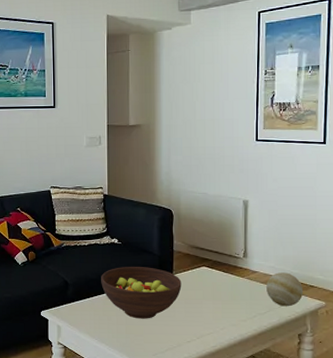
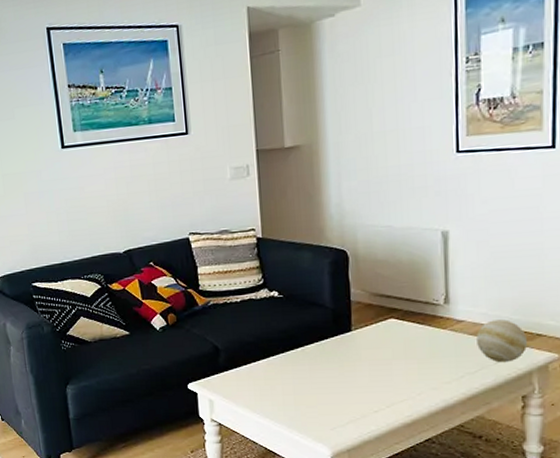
fruit bowl: present [101,267,182,319] -> none [259,323,364,387]

